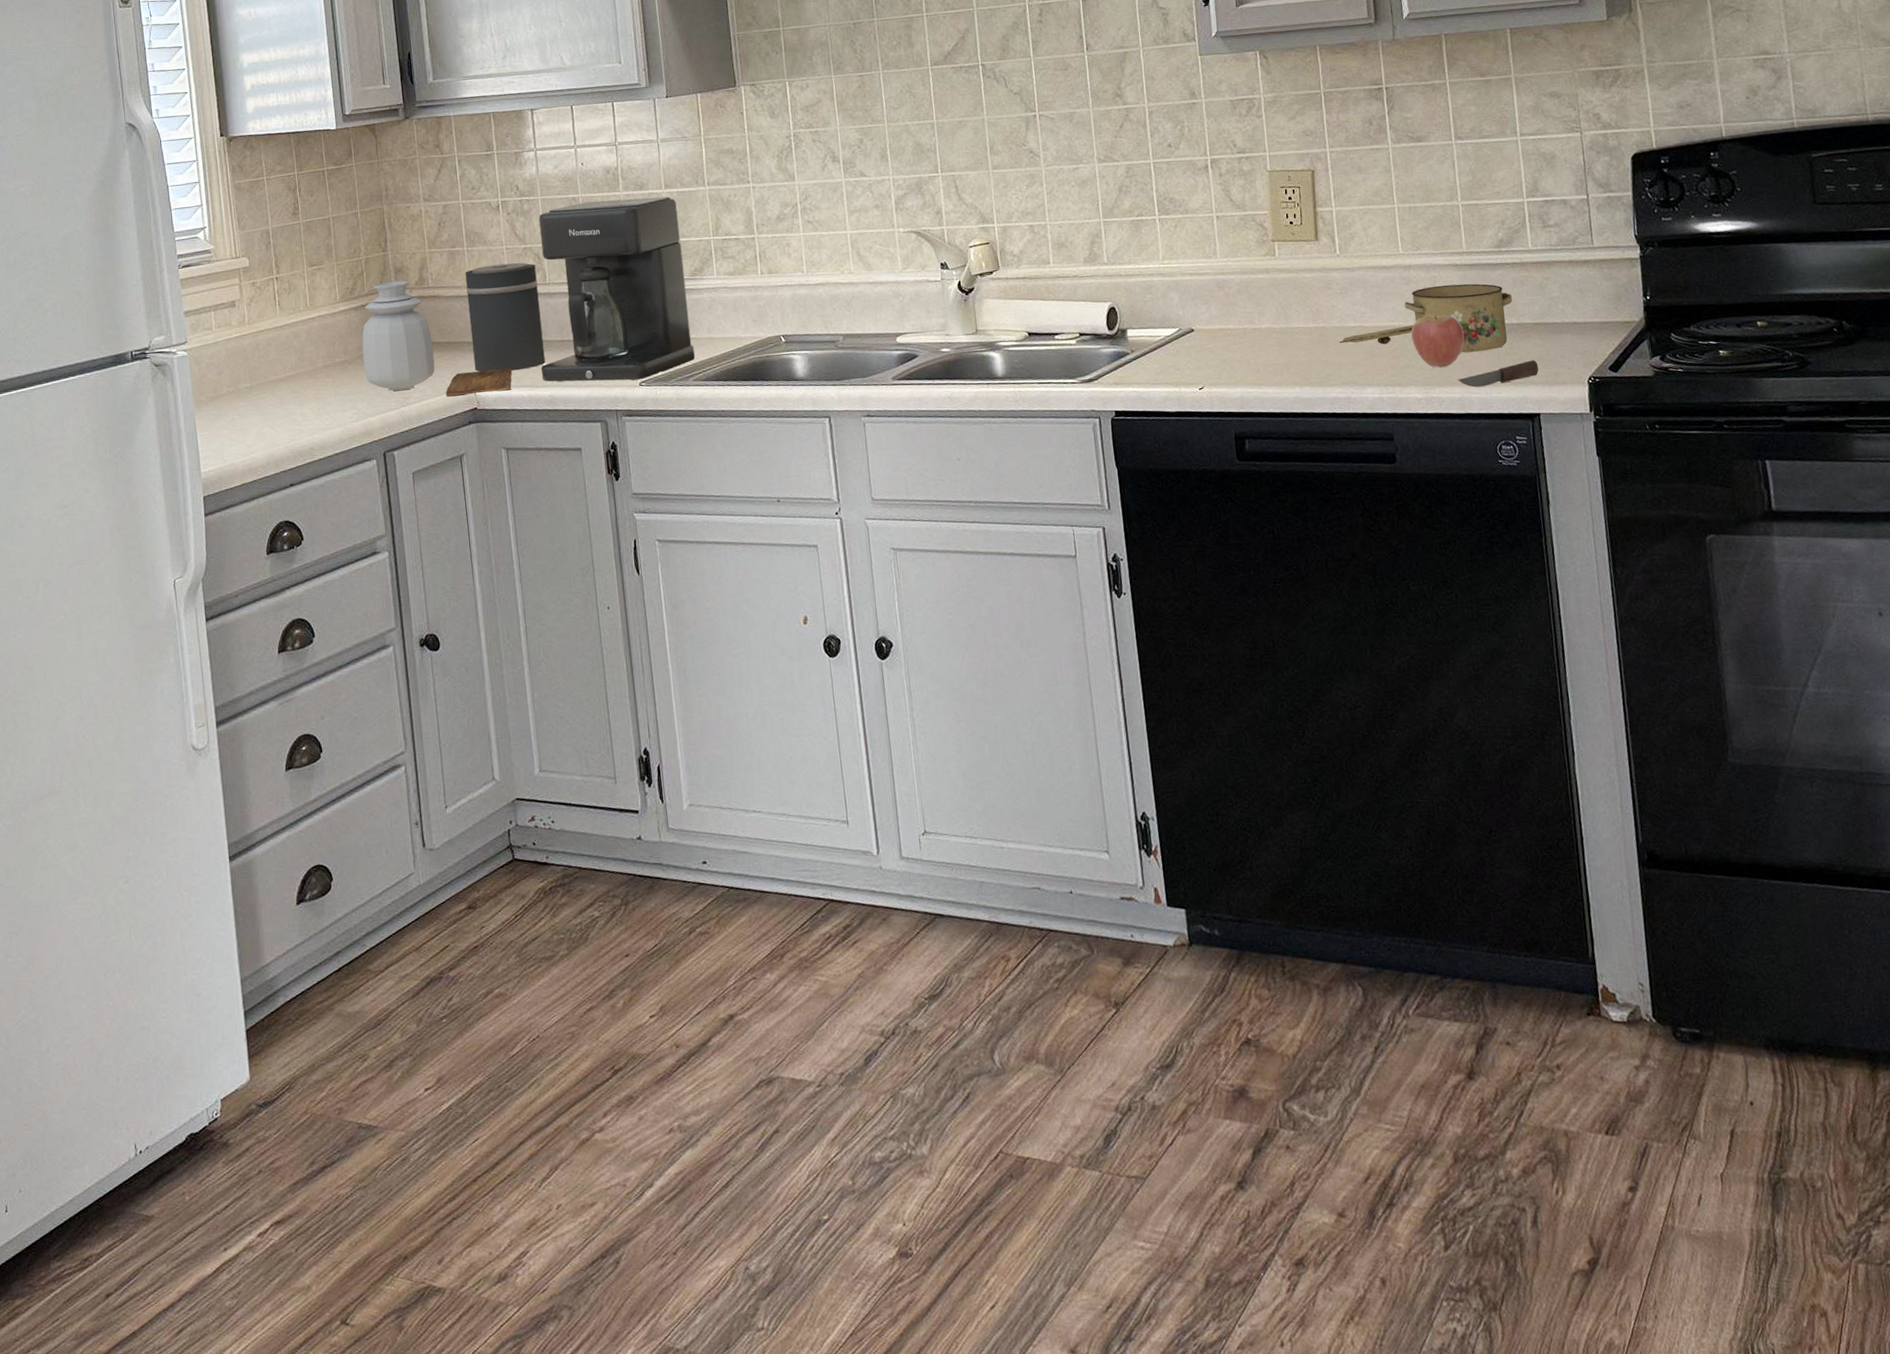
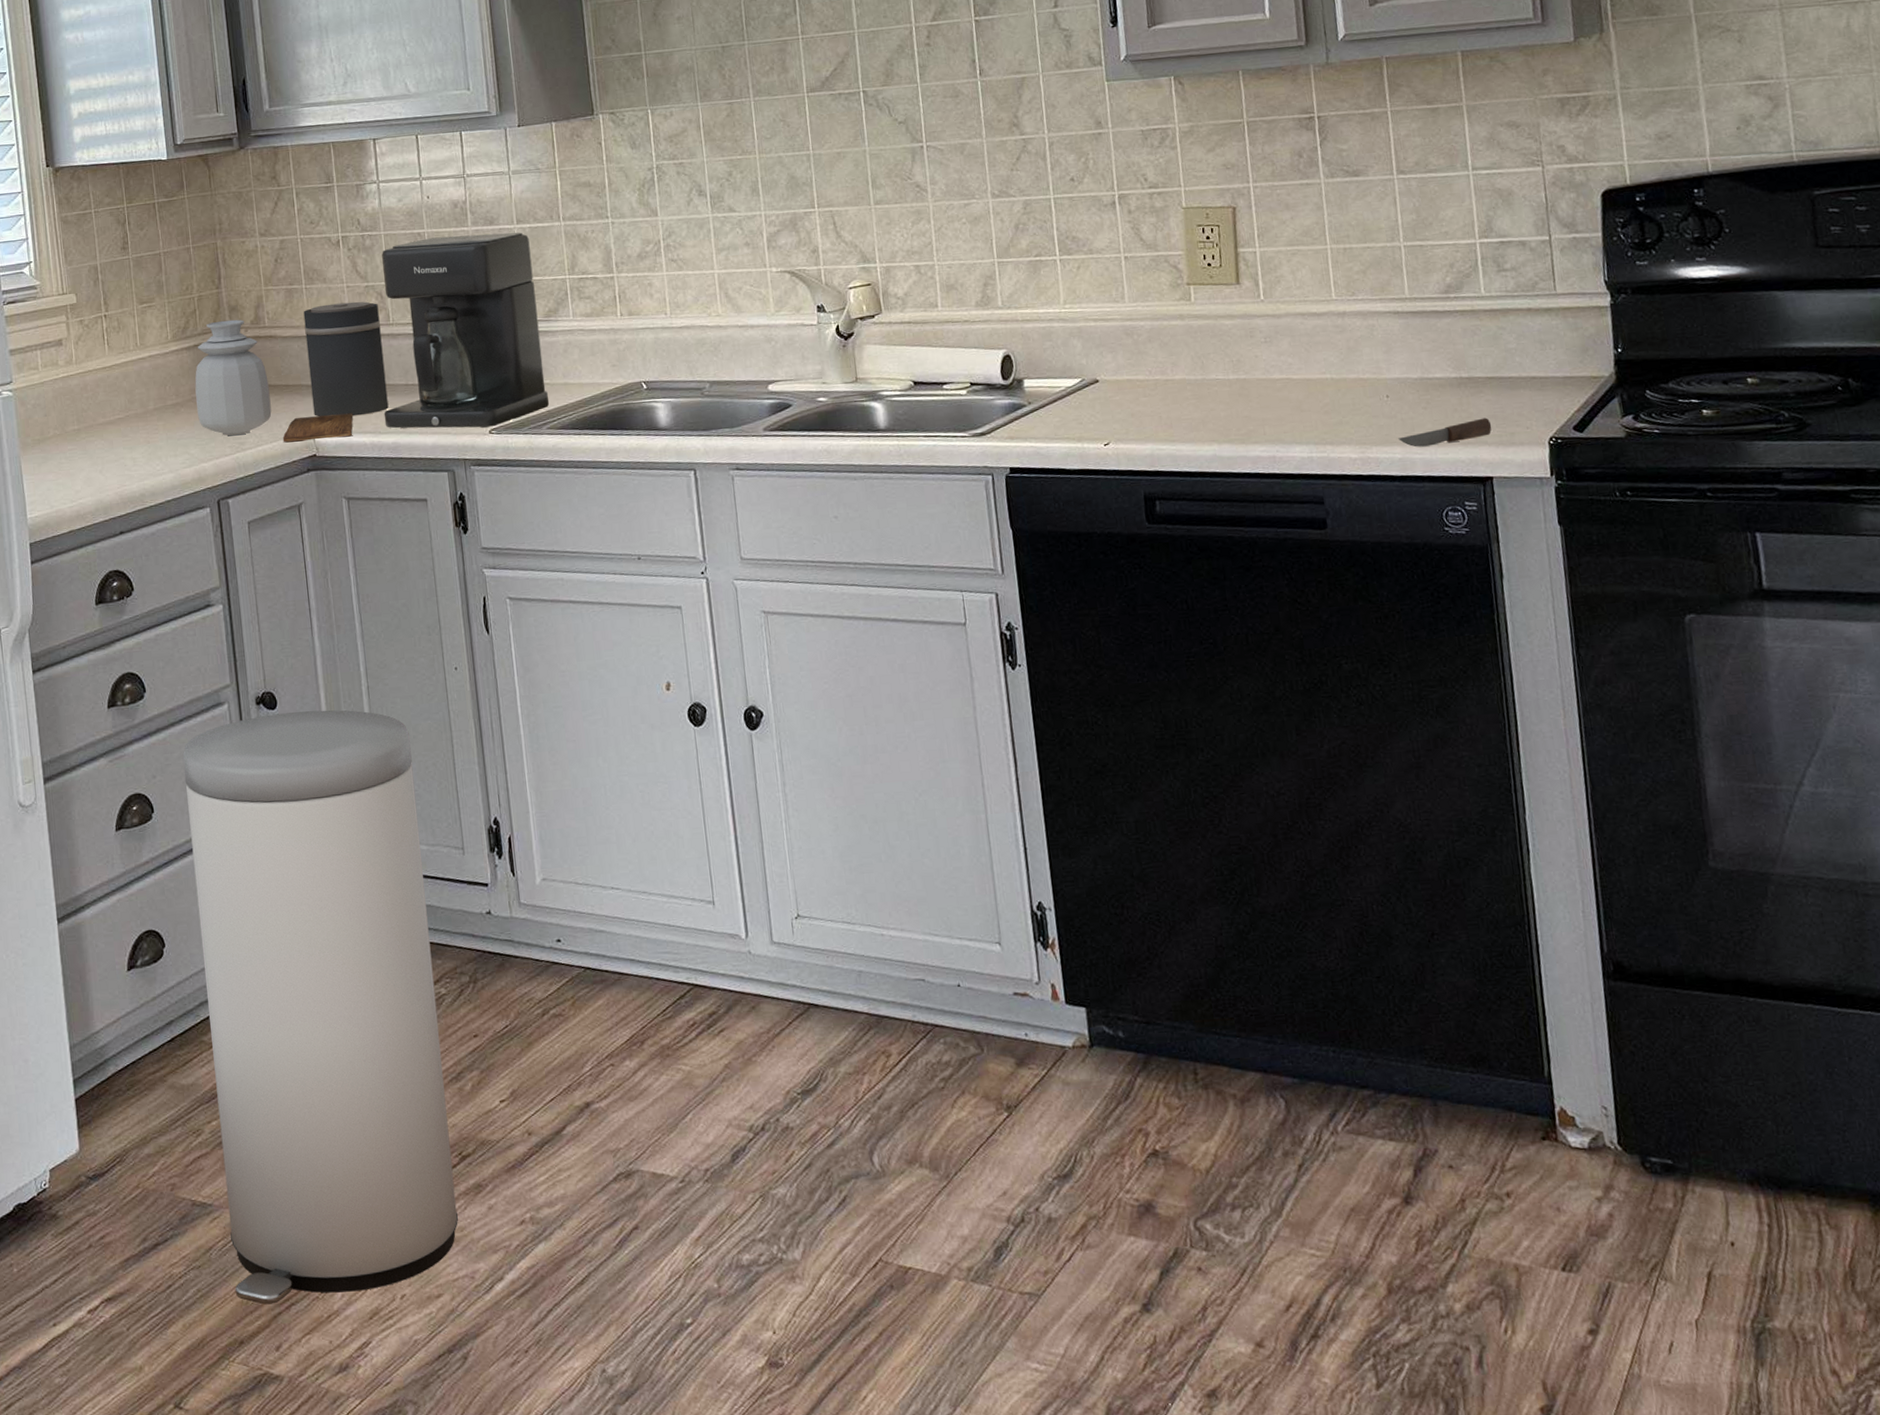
pedal bin: none [349,649,611,1221] -> present [182,710,458,1305]
cooking pot: present [1339,283,1512,353] -> none [1263,333,1462,409]
fruit: present [1411,304,1465,368] -> none [1345,354,1407,425]

